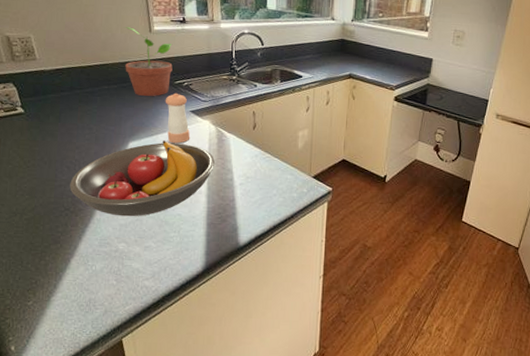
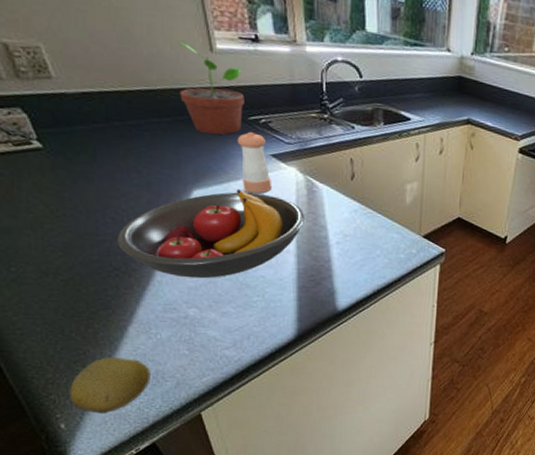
fruit: none [21,286,85,338] -> present [69,357,150,414]

